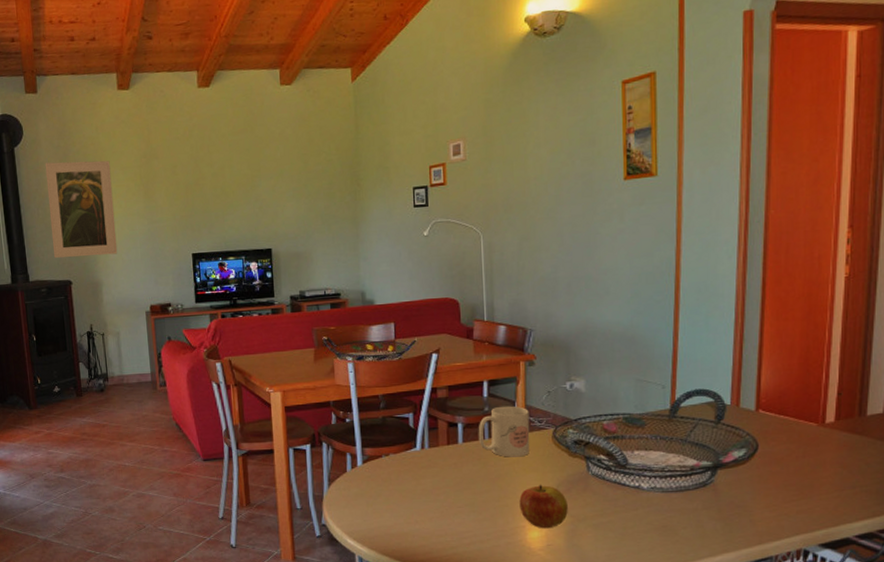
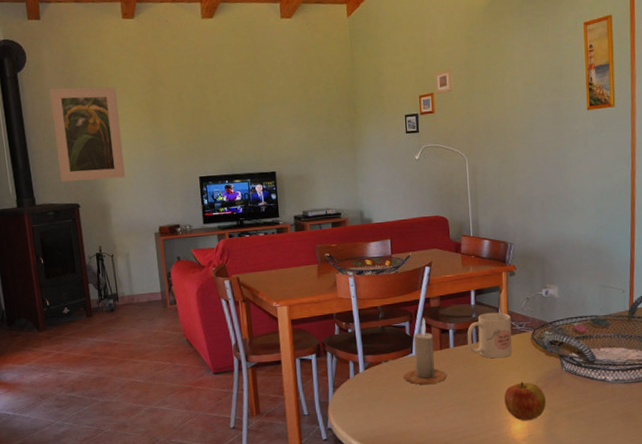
candle: none [406,409,454,482] -> present [404,317,447,385]

